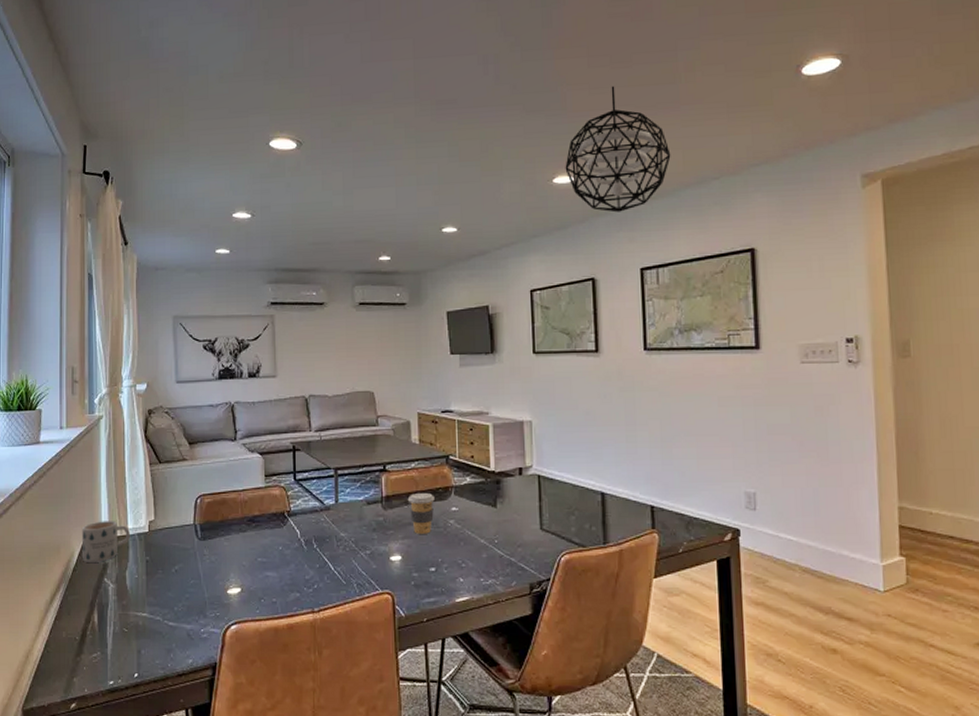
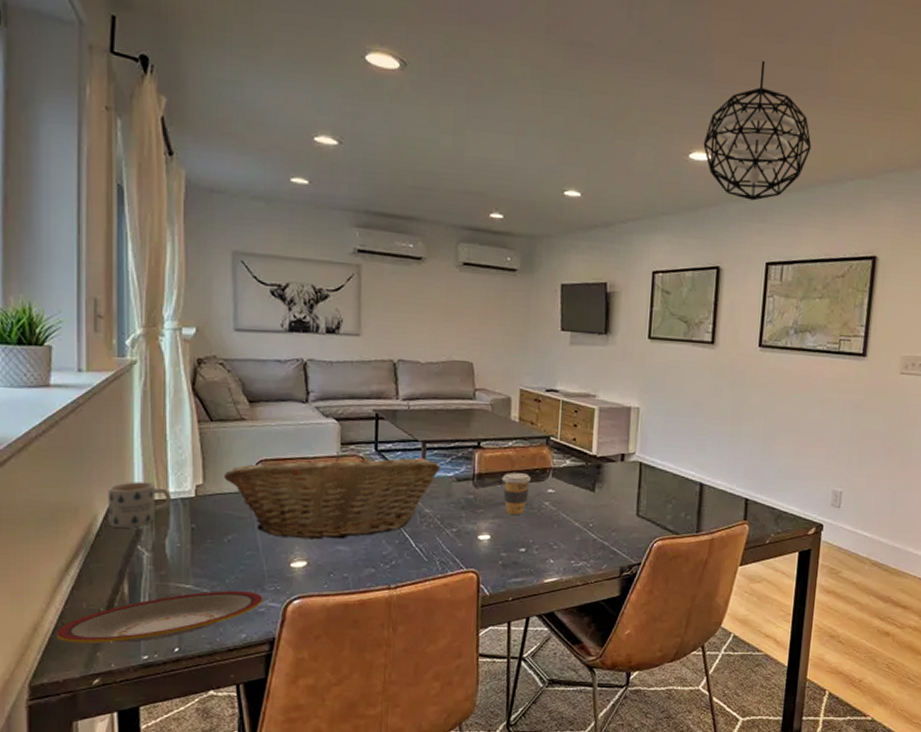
plate: none [43,618,206,670] -> present [57,591,263,643]
fruit basket: none [171,484,352,567] -> present [224,452,441,540]

